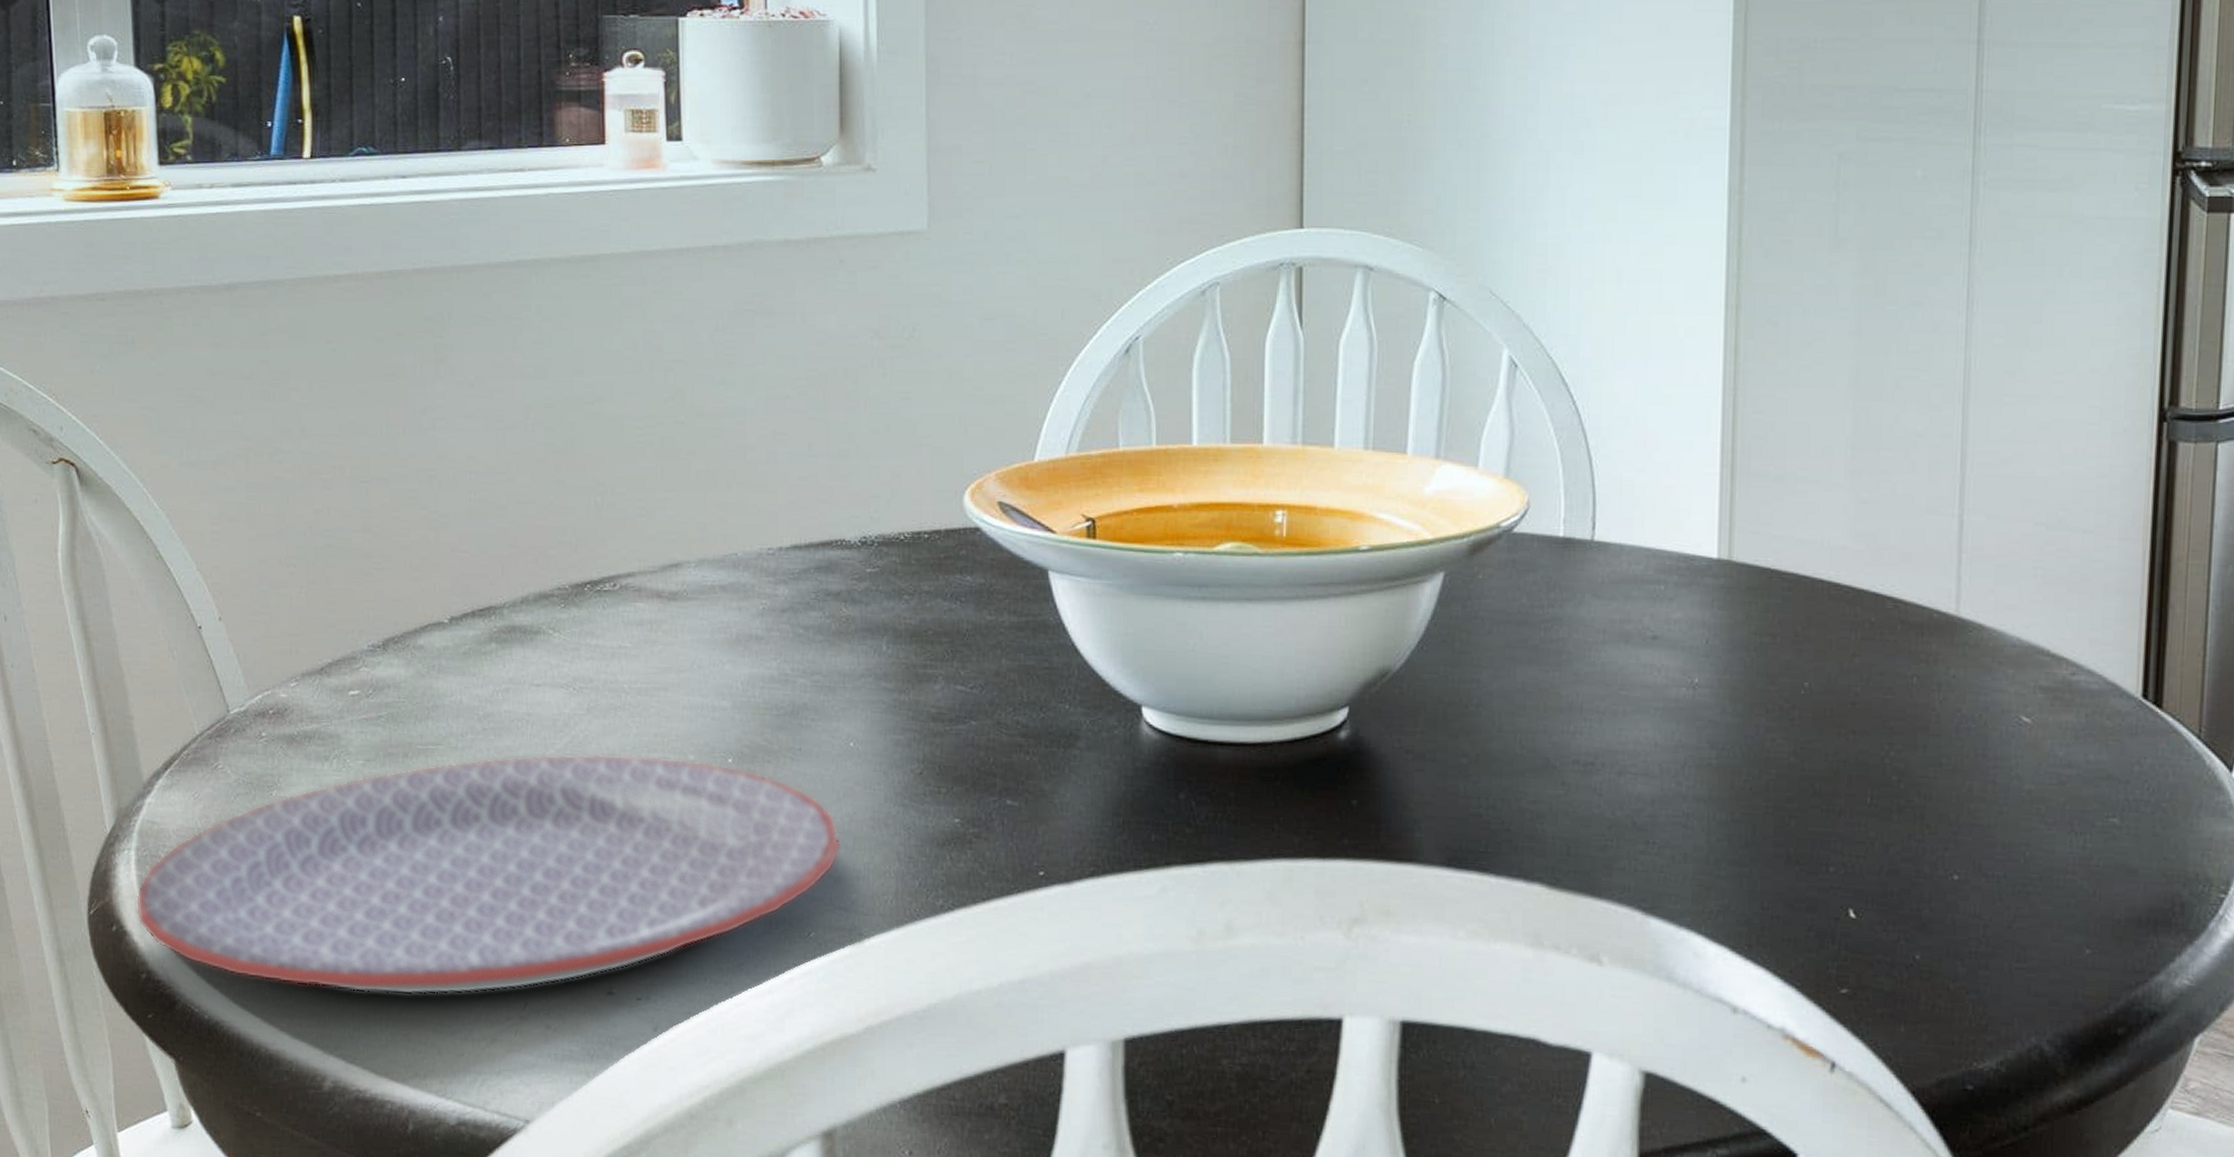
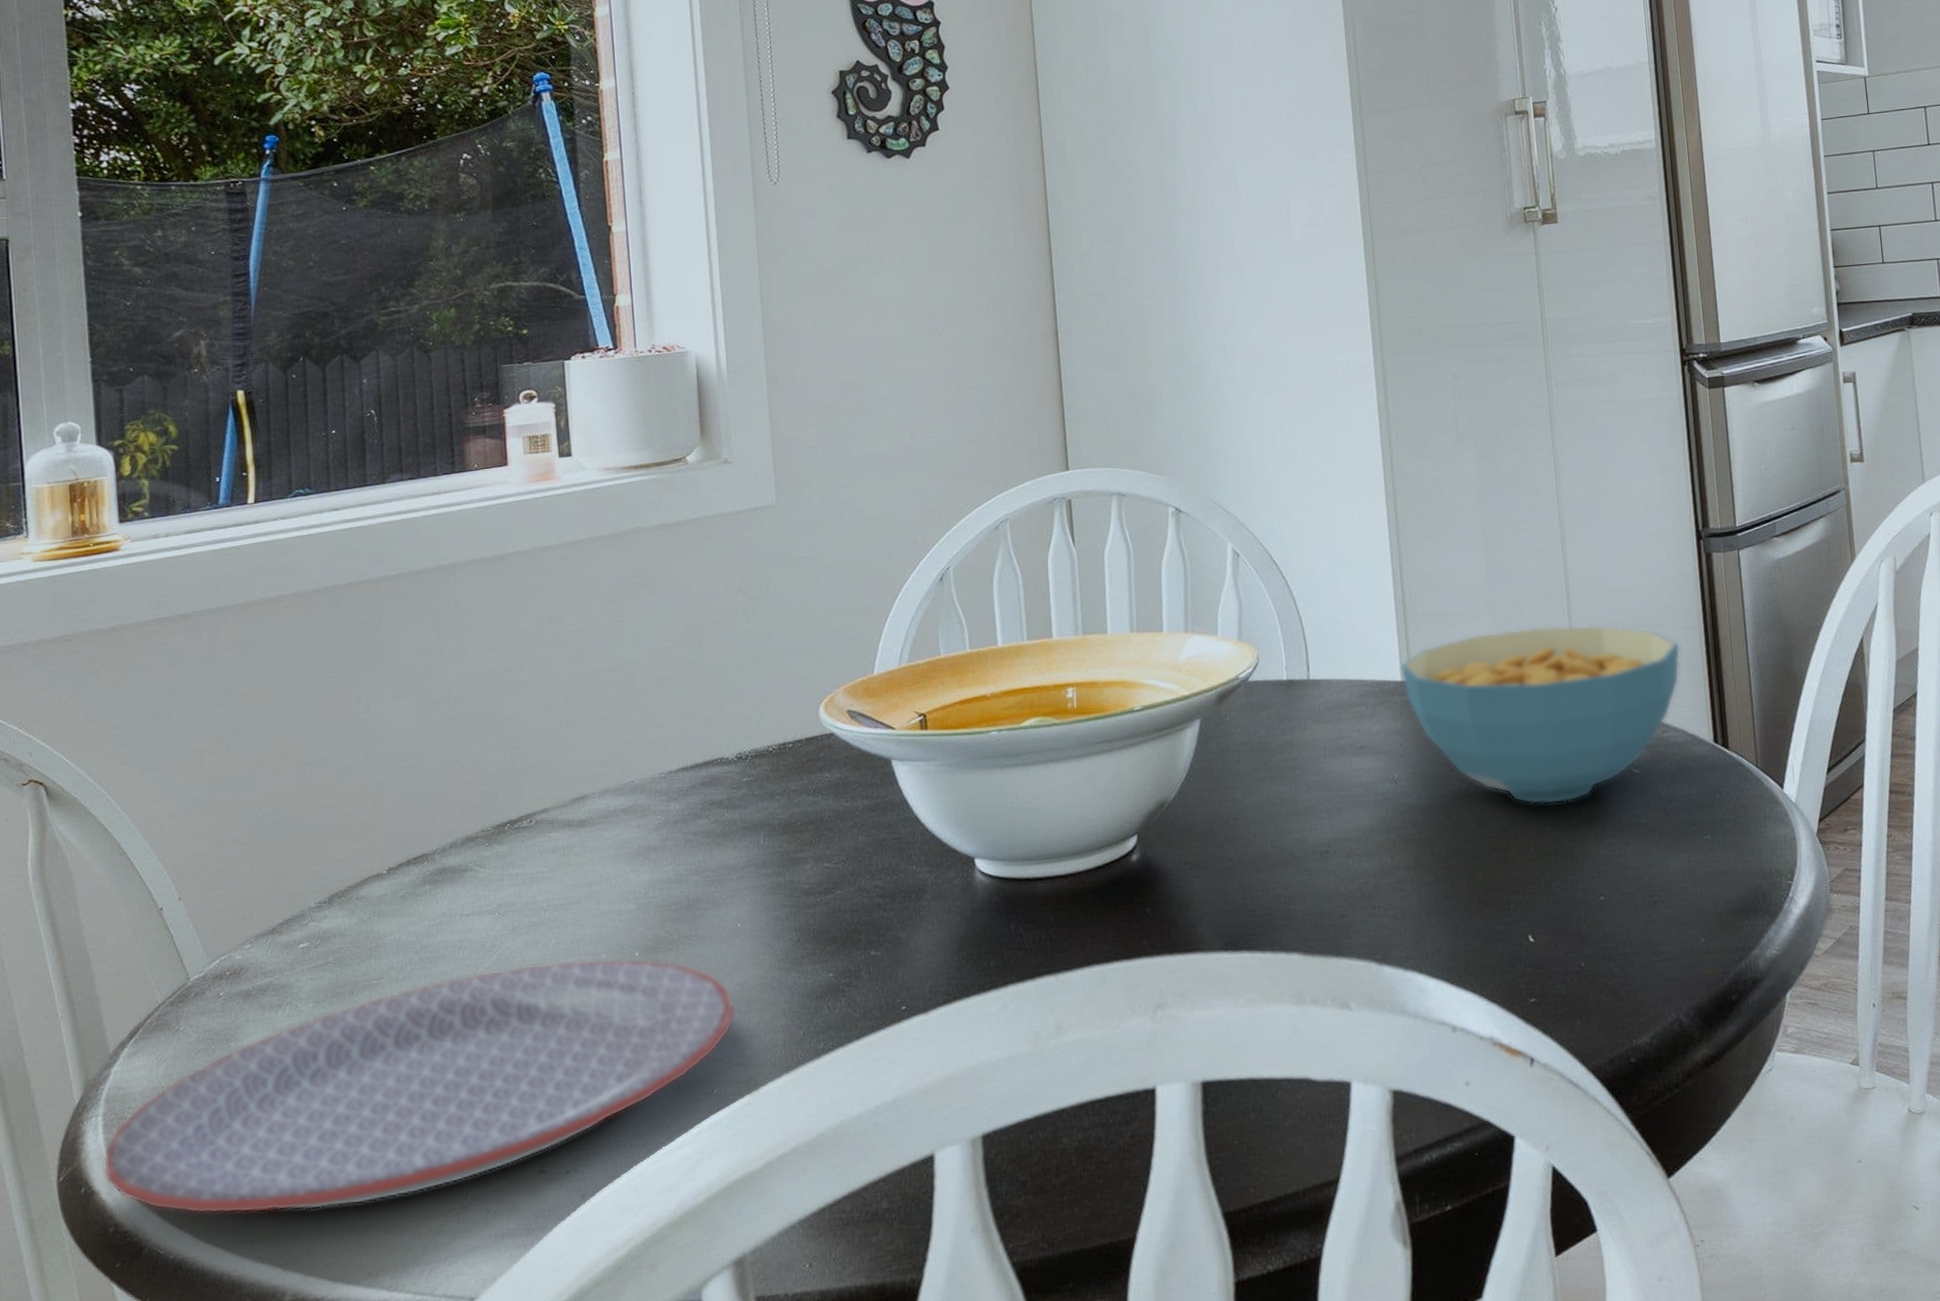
cereal bowl: none [1717,510,2114,747] -> present [1400,624,1681,805]

